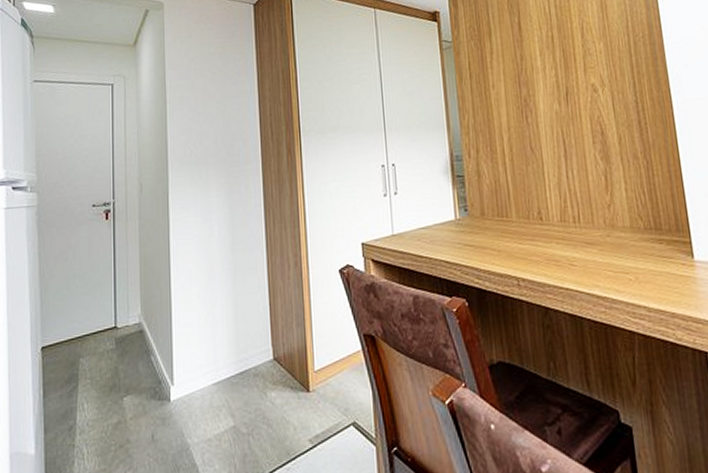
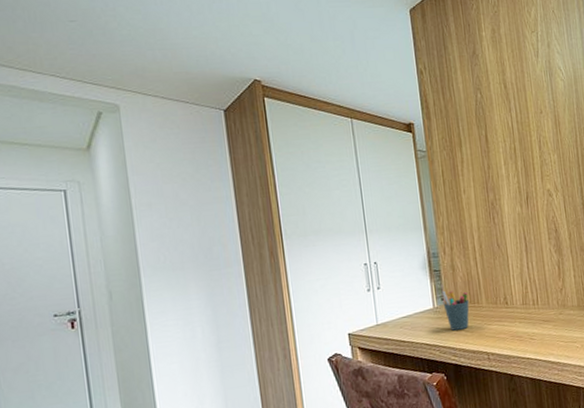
pen holder: none [465,199,497,248] -> present [441,290,470,331]

